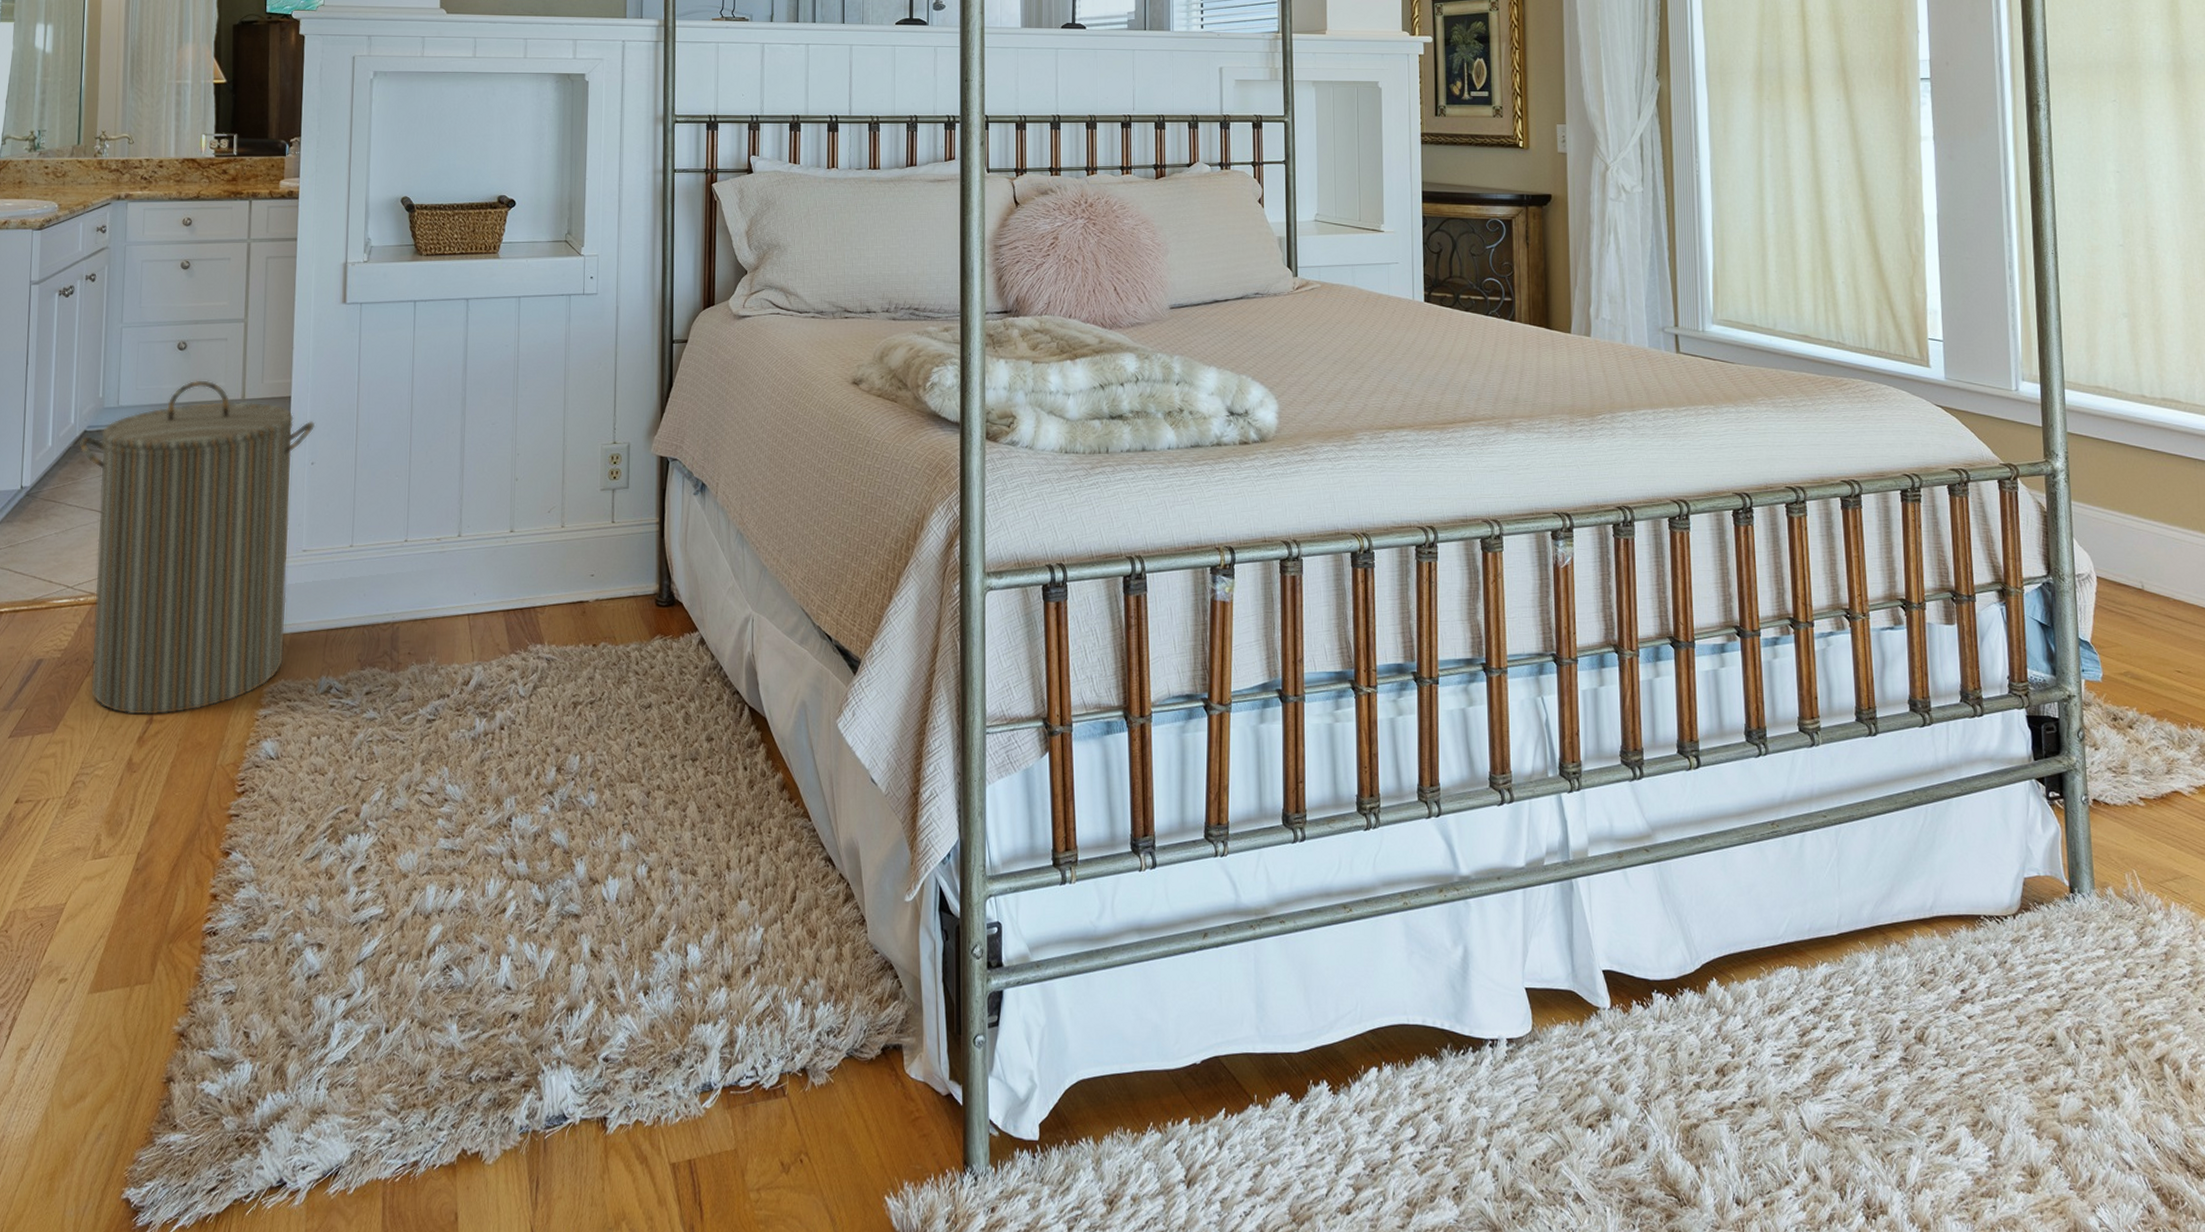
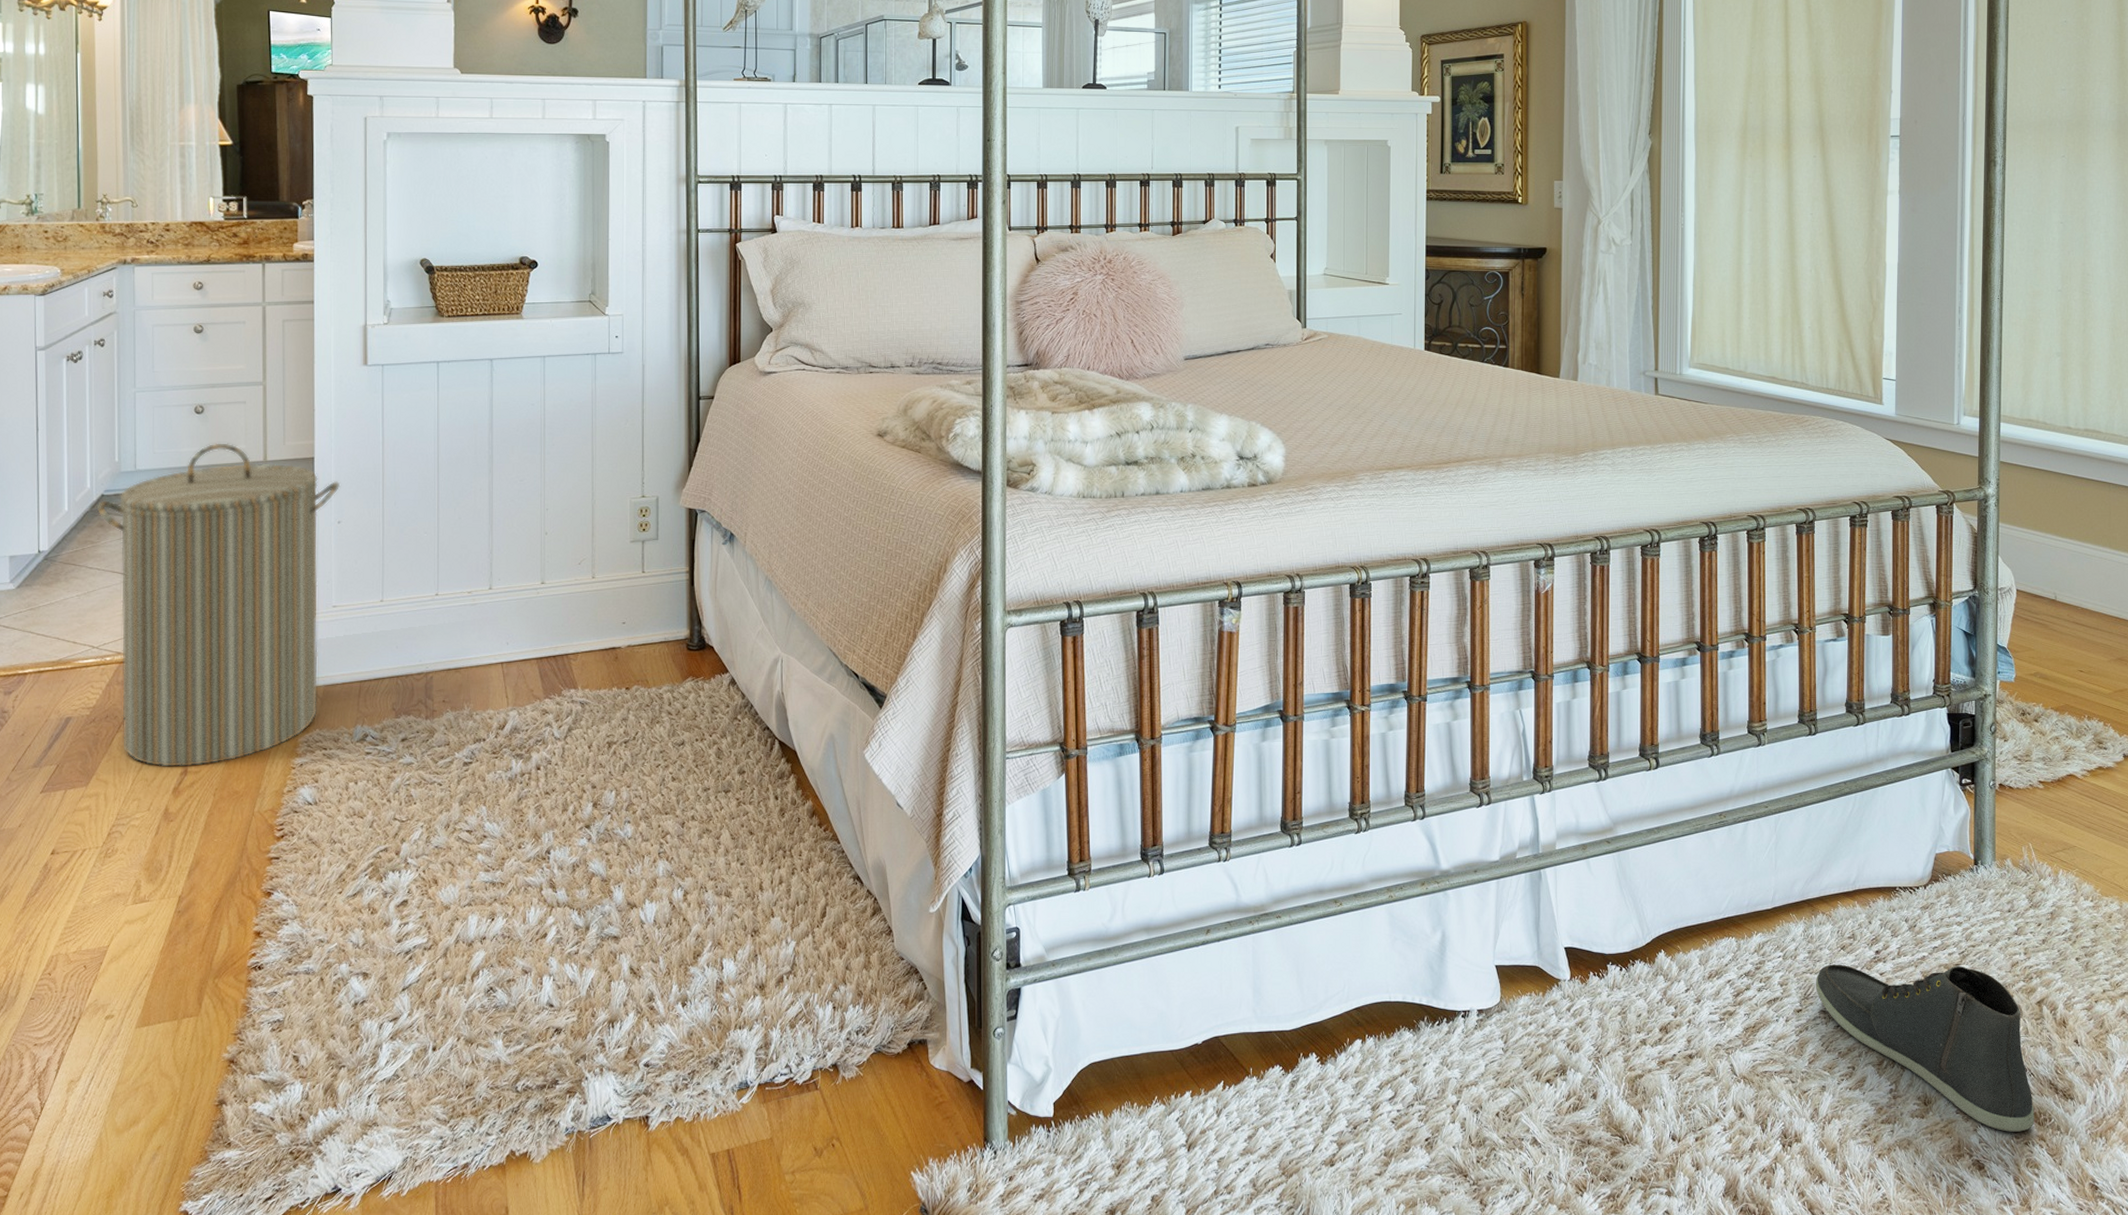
sneaker: none [1893,1003,2164,1216] -> present [1815,964,2034,1132]

